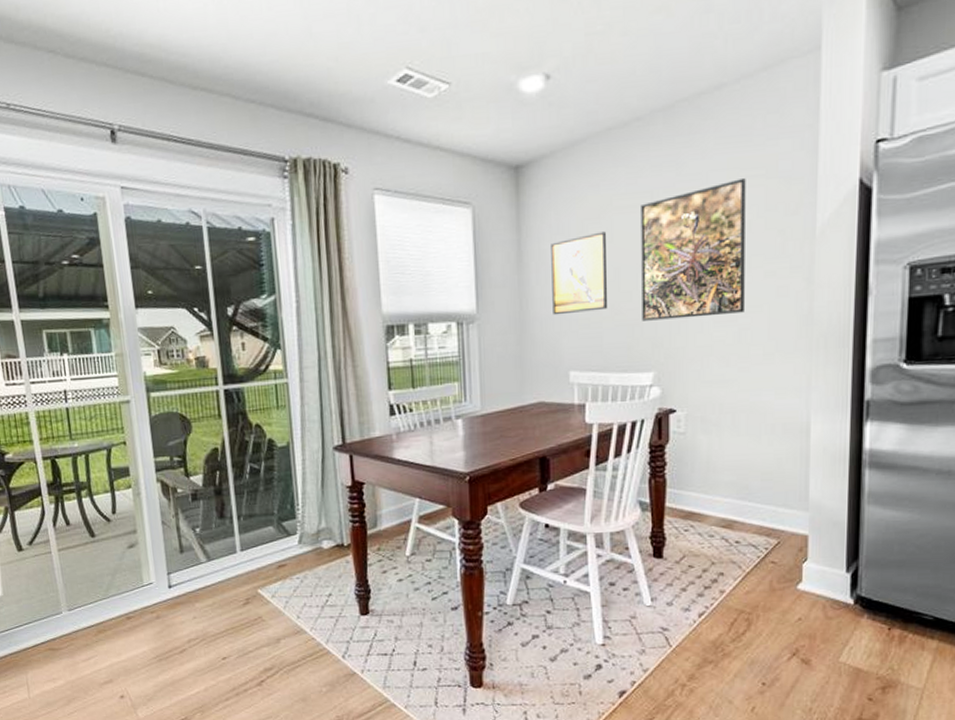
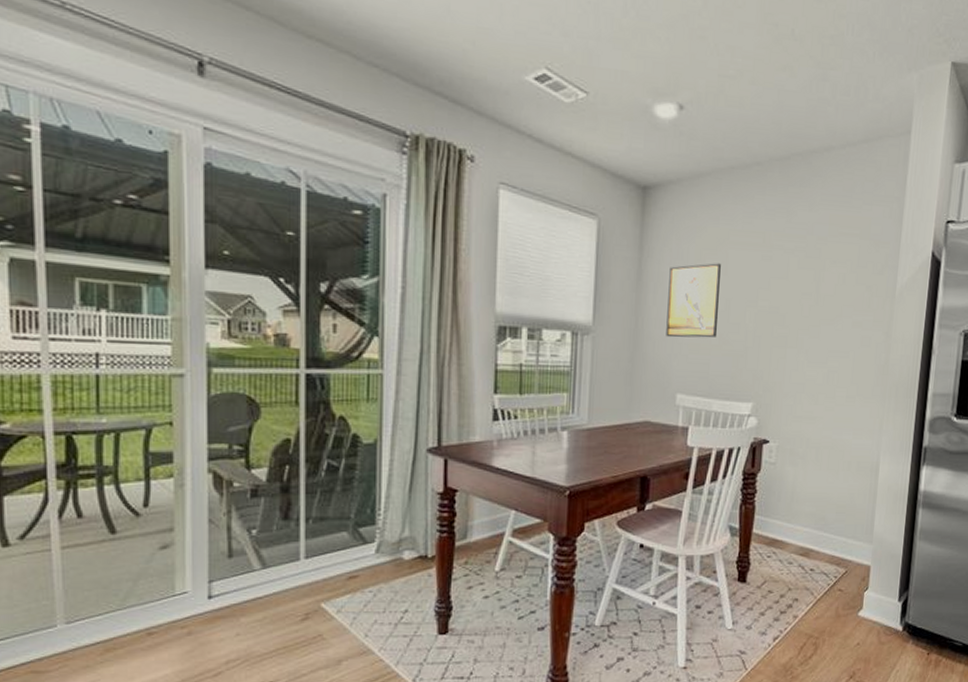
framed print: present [641,178,746,321] -> none [746,234,844,356]

